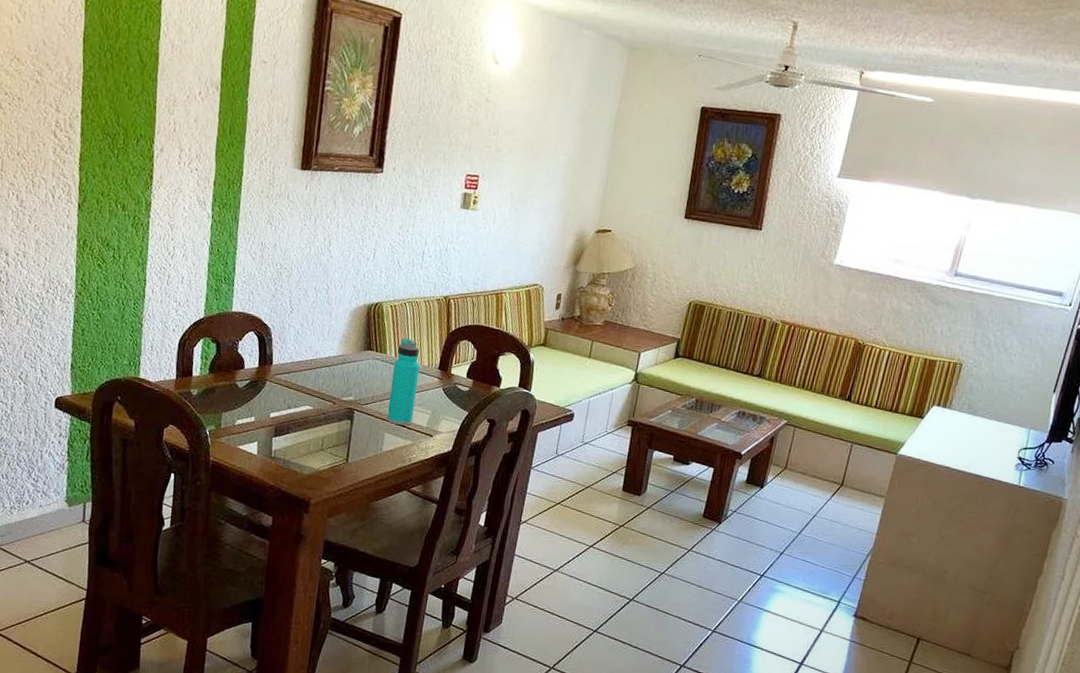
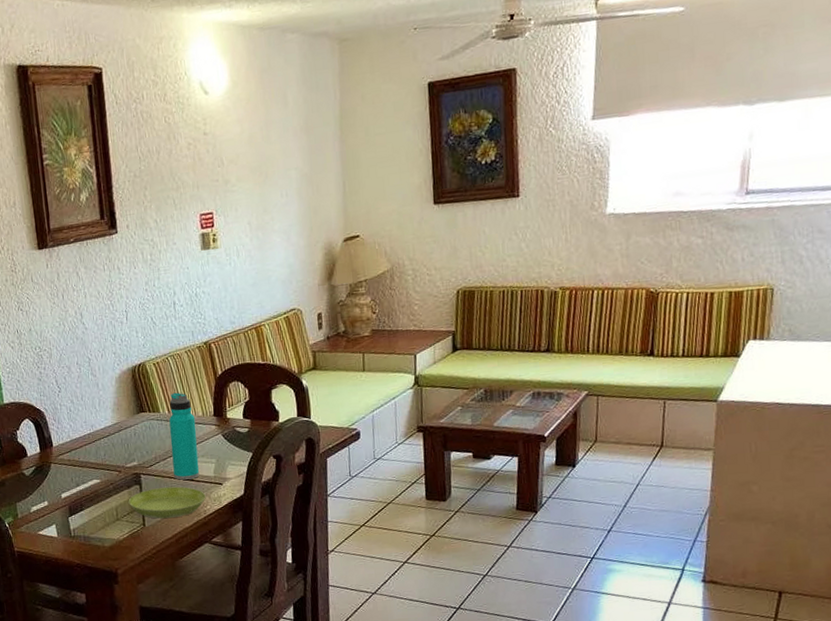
saucer: none [336,426,414,460] -> present [128,486,206,519]

